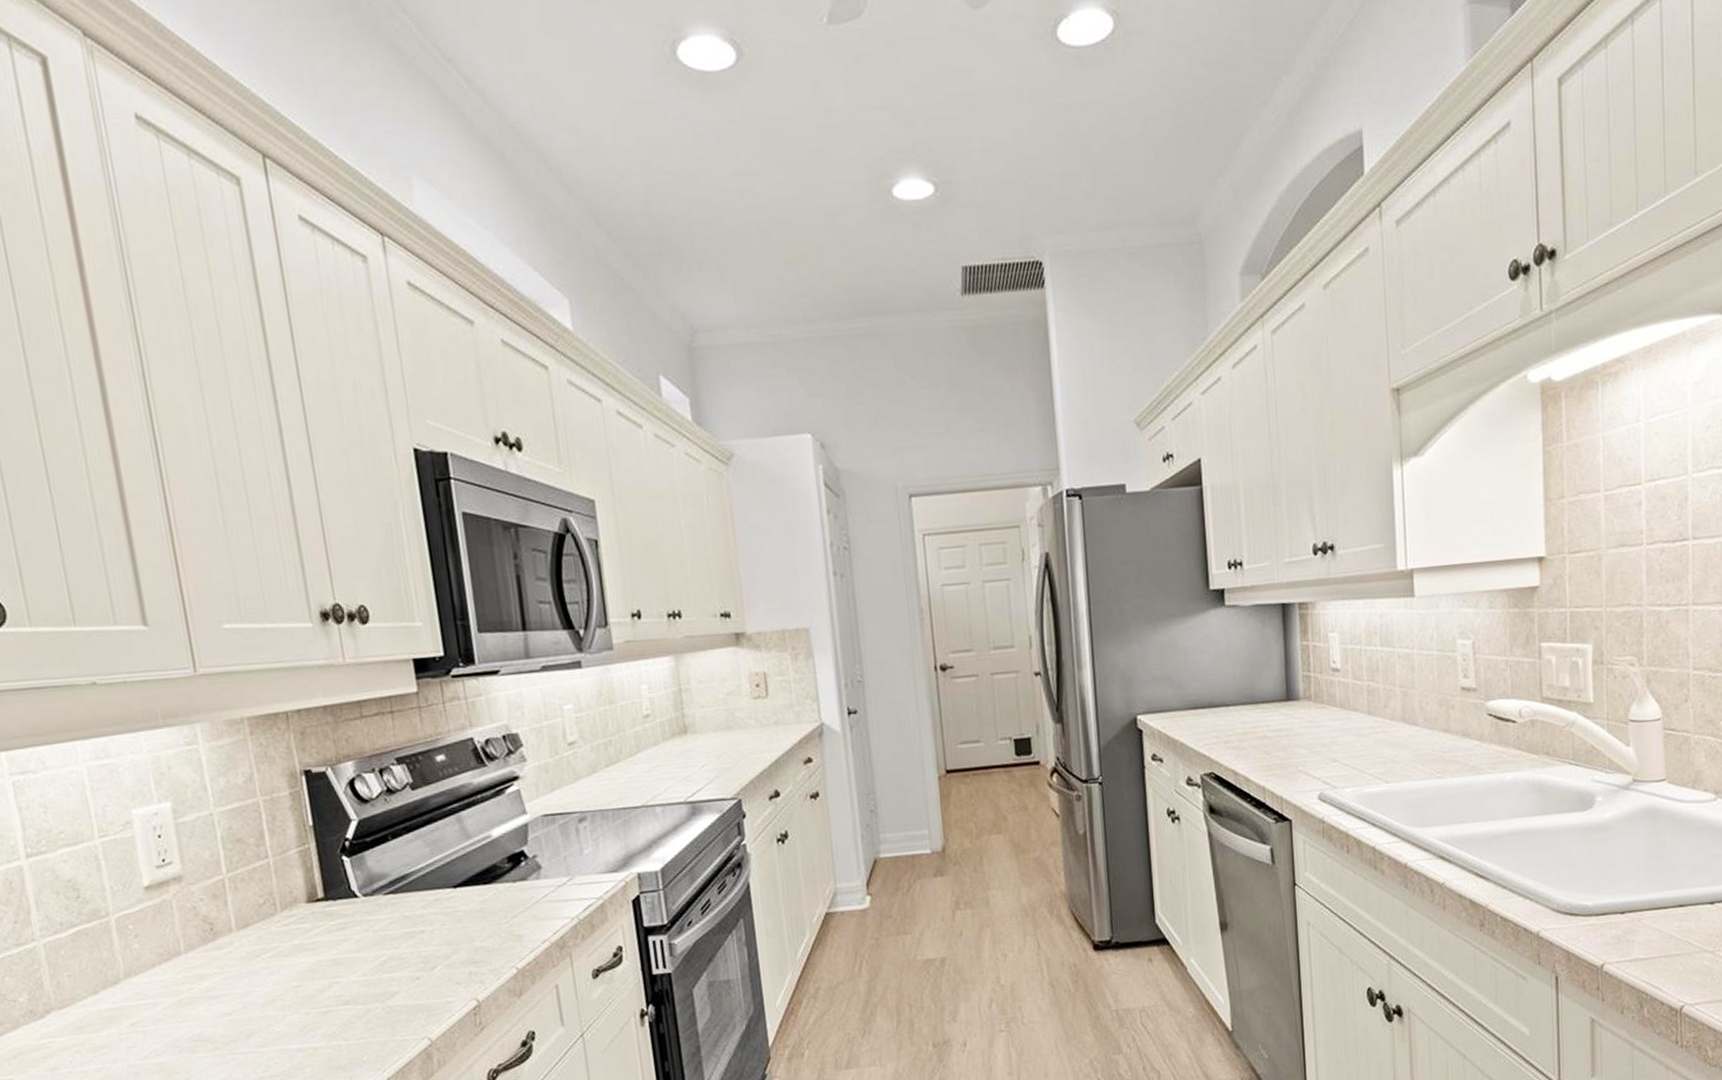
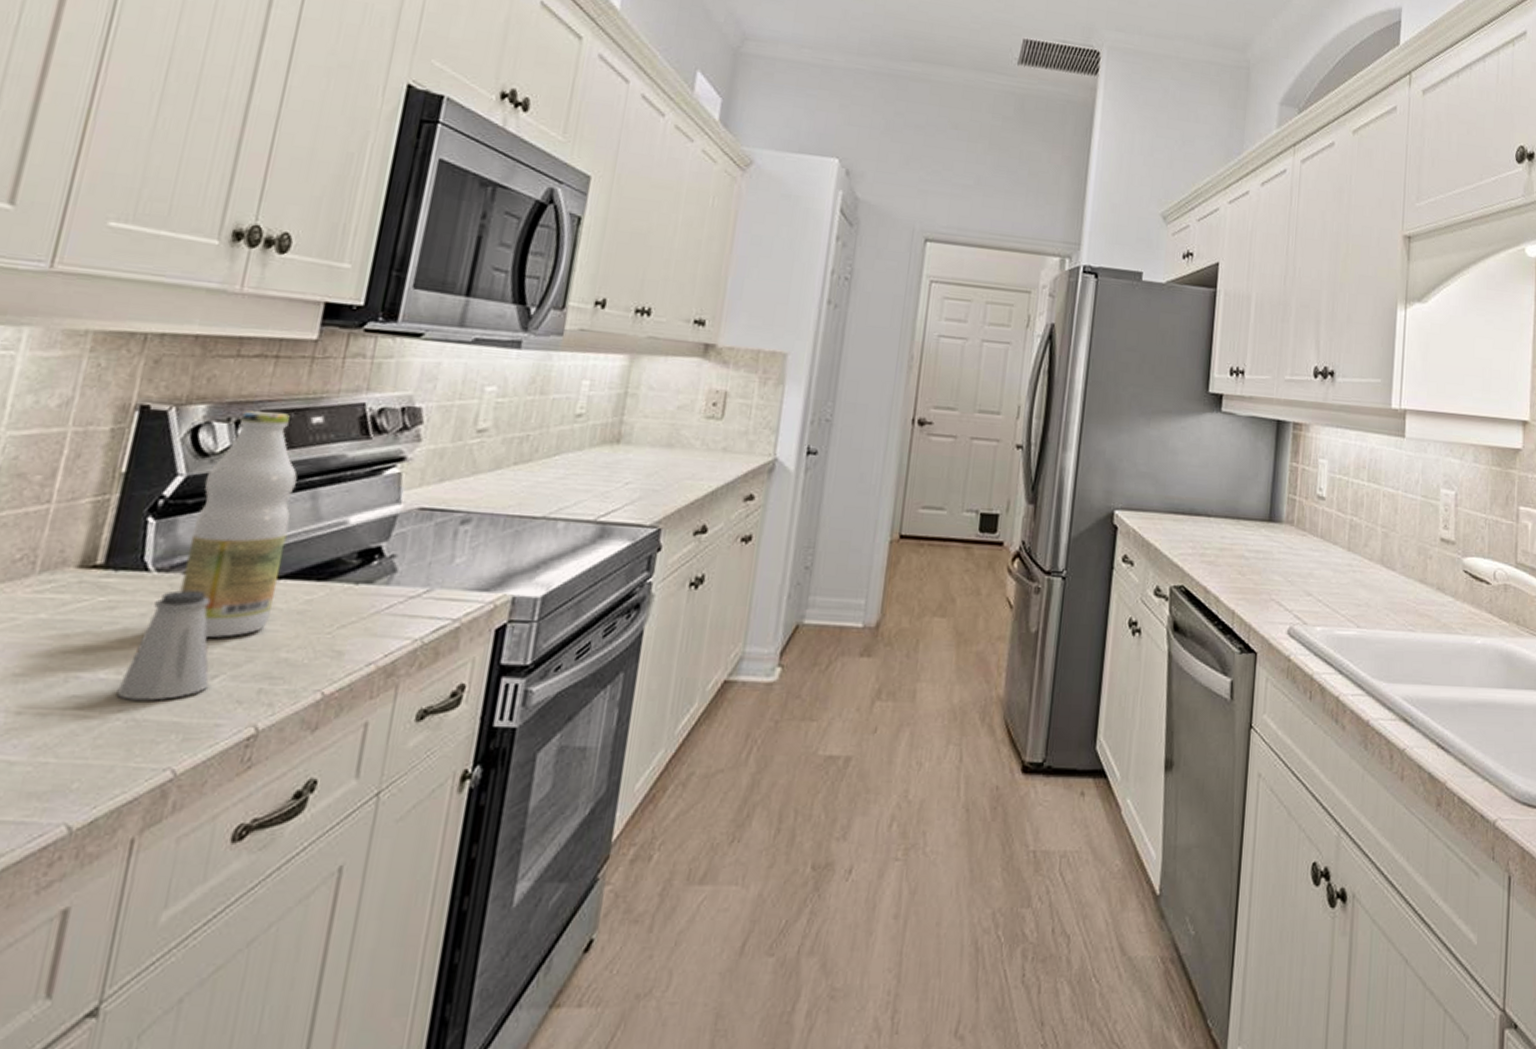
saltshaker: none [368,906,433,994] -> present [116,590,211,701]
bottle: none [373,756,459,939] -> present [179,411,298,638]

